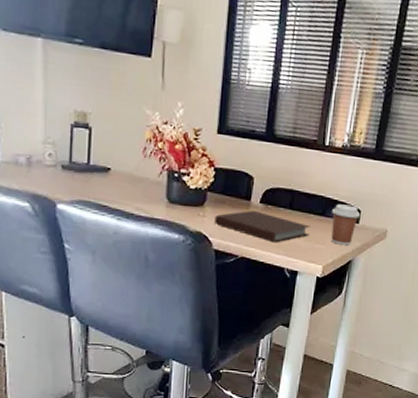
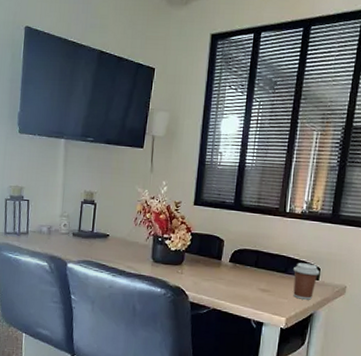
notebook: present [214,210,310,243] -> none [190,268,274,297]

